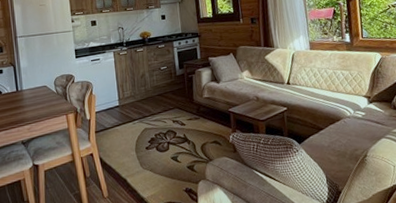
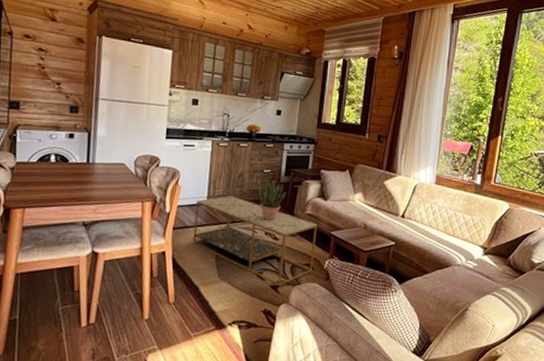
coffee table: none [110,95,220,166] -> present [192,196,318,287]
potted plant: none [158,74,184,111] -> present [257,178,287,221]

